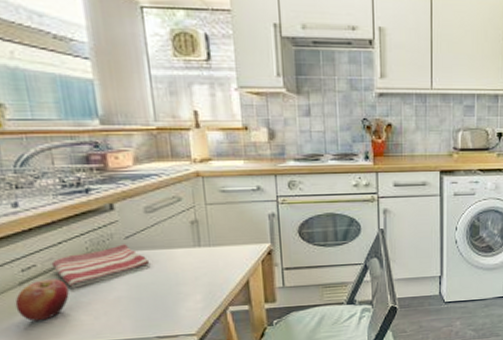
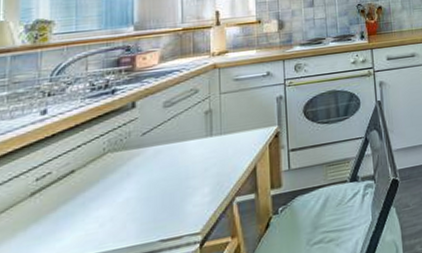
apple: present [15,279,69,322] -> none [21,185,78,237]
dish towel: present [51,244,150,288] -> none [67,141,163,194]

